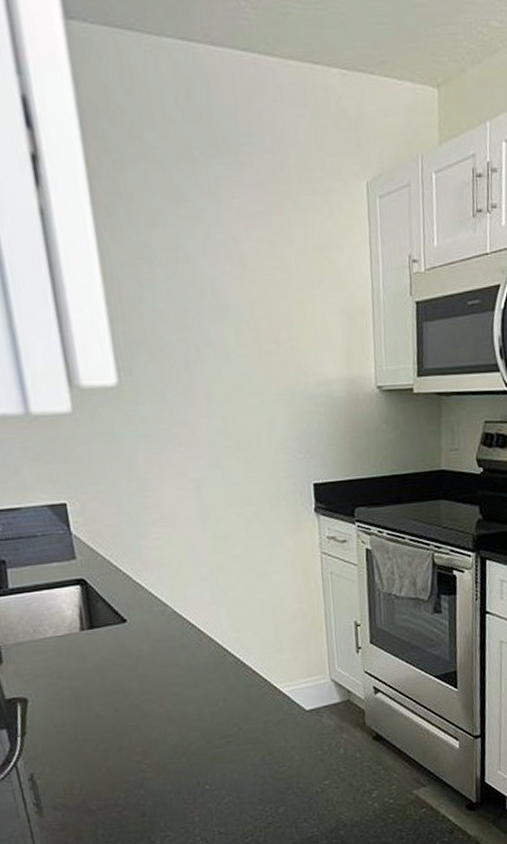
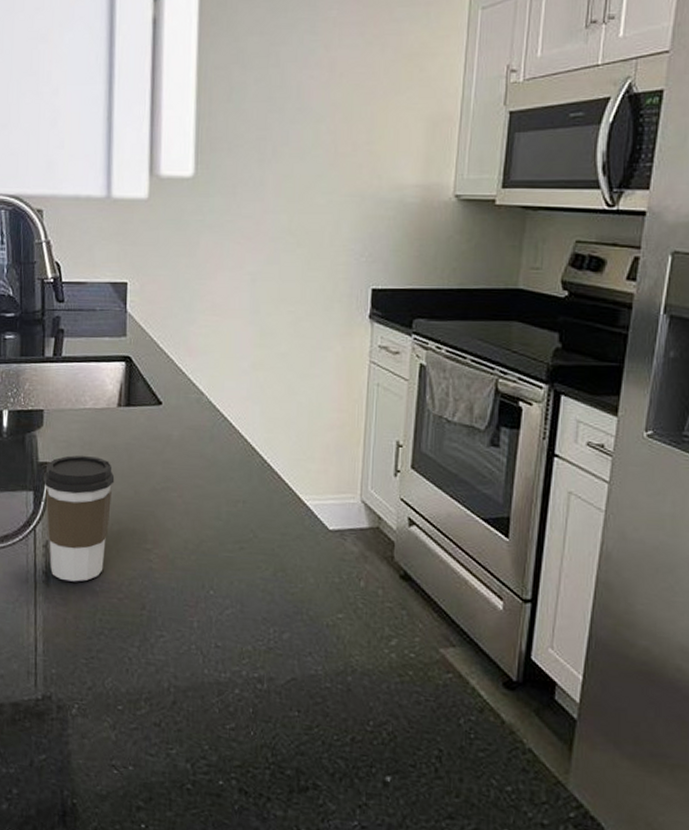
coffee cup: none [14,683,97,808] -> present [44,455,115,582]

